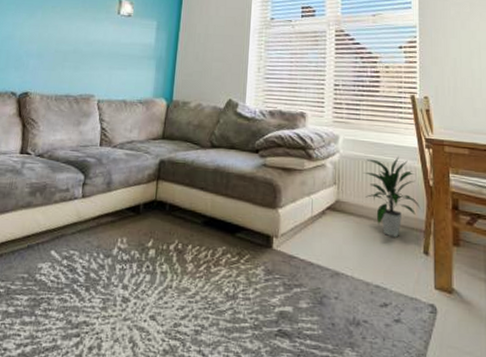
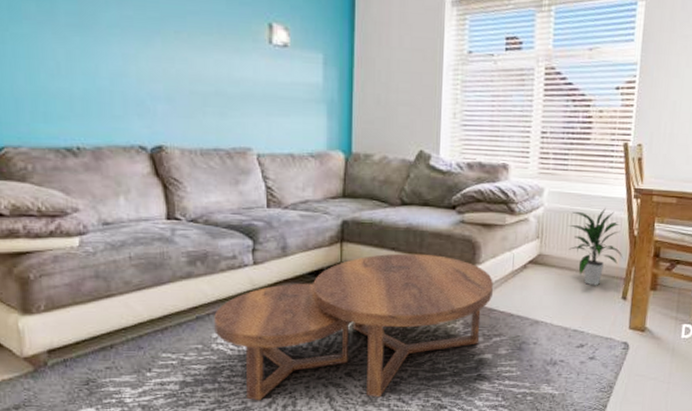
coffee table: none [40,193,293,348] -> present [214,253,493,401]

